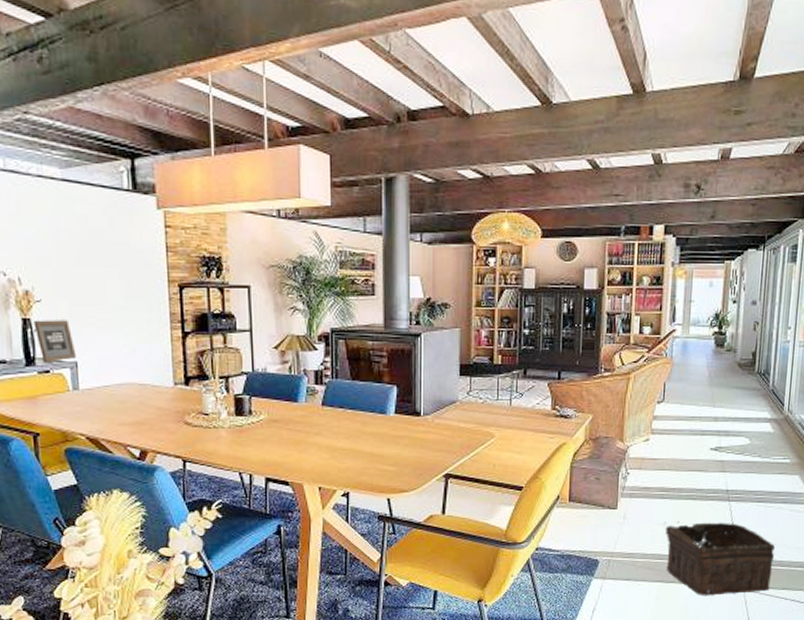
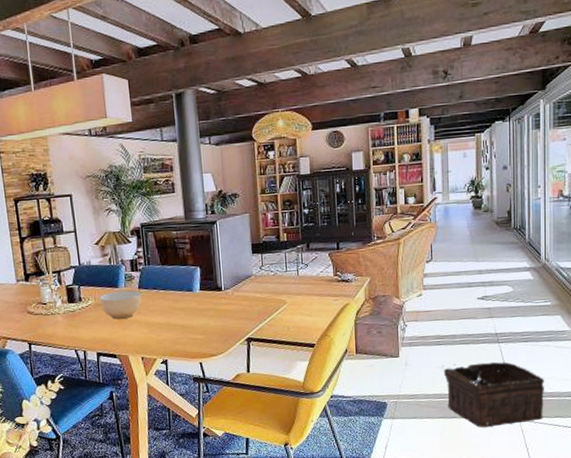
bowl: none [273,406,325,440] -> present [99,289,142,319]

